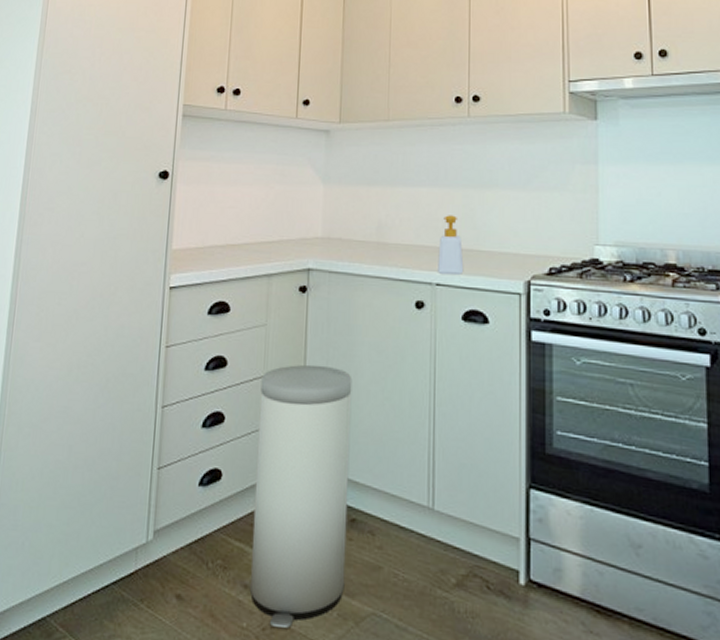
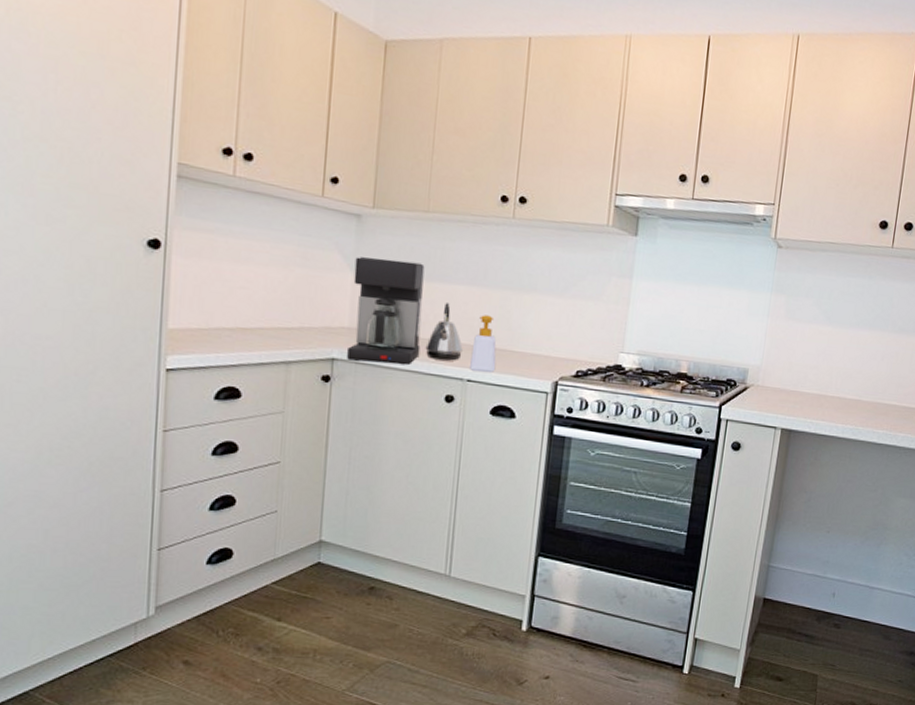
pedal bin: present [249,364,353,631] -> none [263,451,377,682]
coffee maker: none [320,168,389,272] -> present [346,257,425,366]
kettle: none [393,205,431,266] -> present [425,301,464,362]

